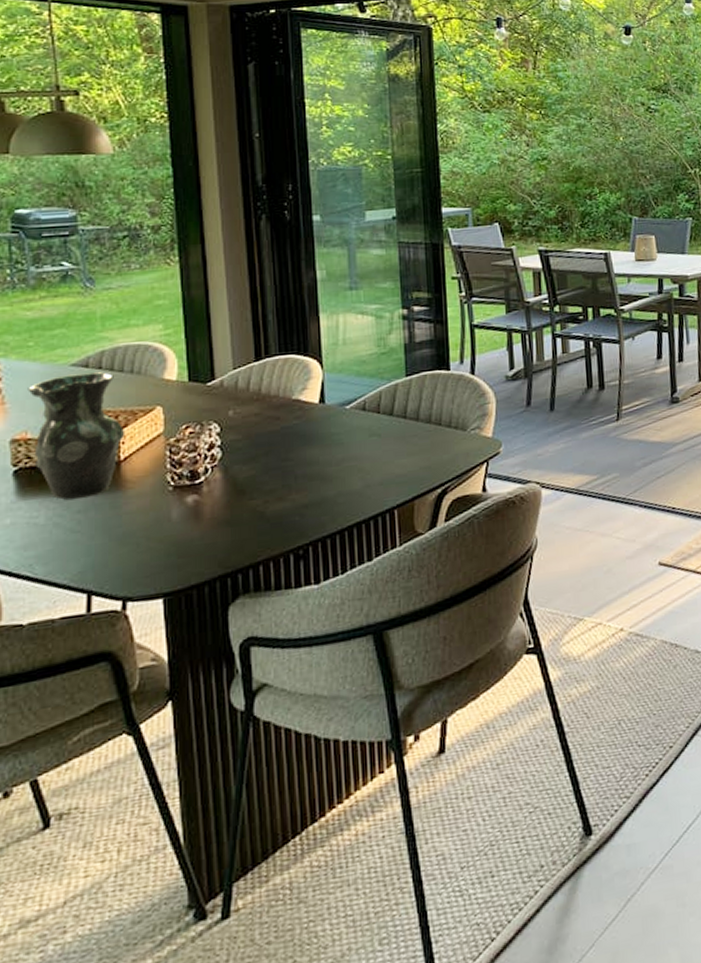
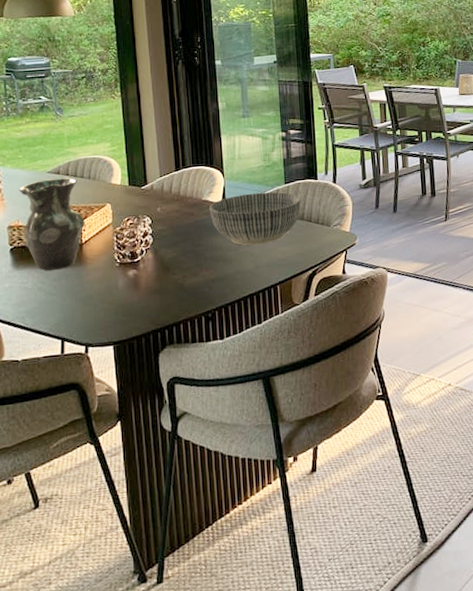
bowl: none [301,387,428,458] -> present [208,192,301,246]

